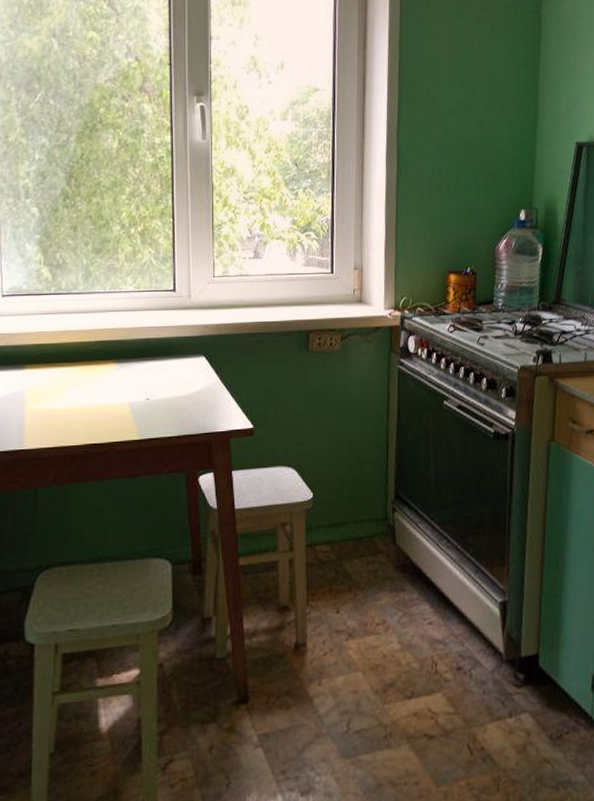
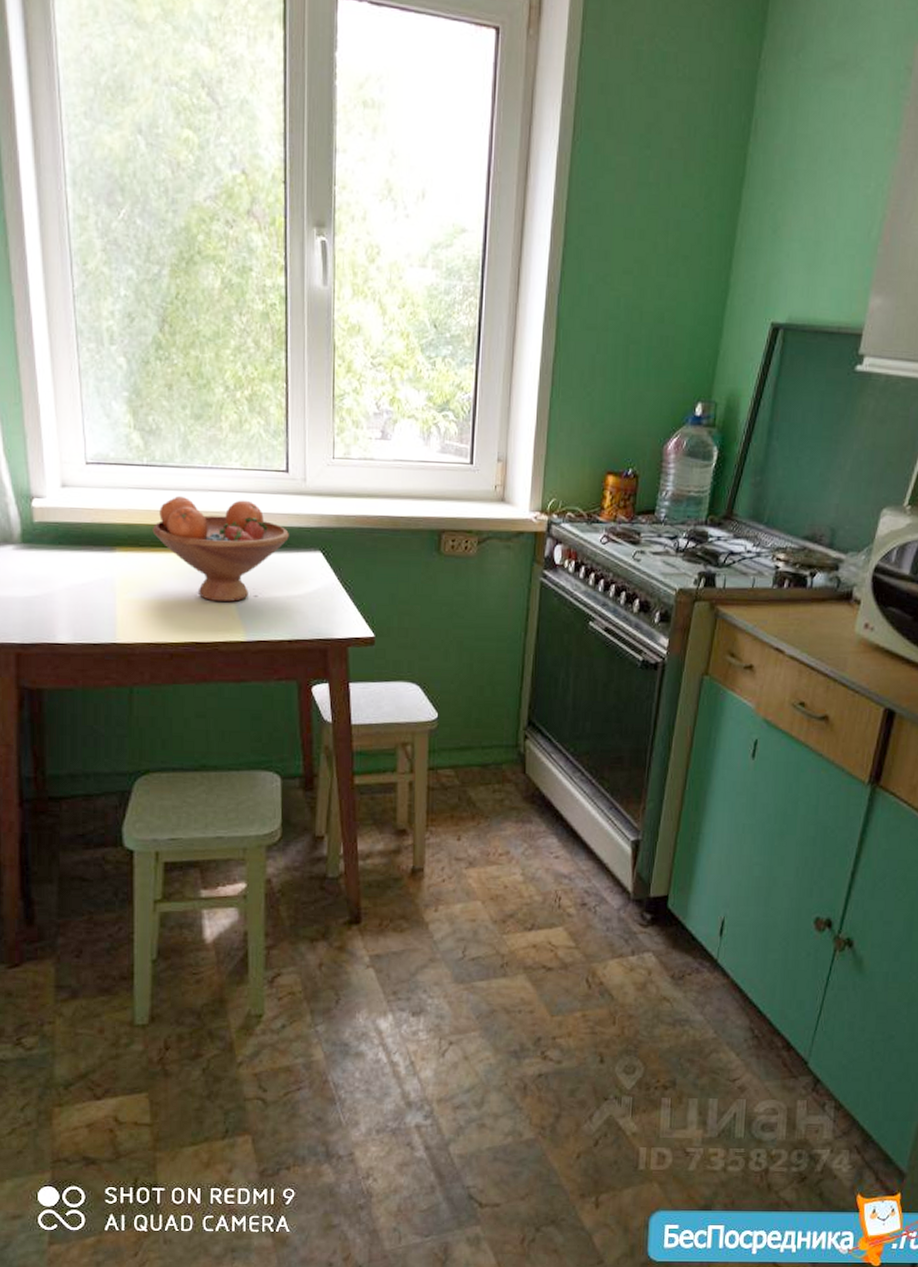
fruit bowl: none [58,317,176,407] -> present [152,495,289,603]

